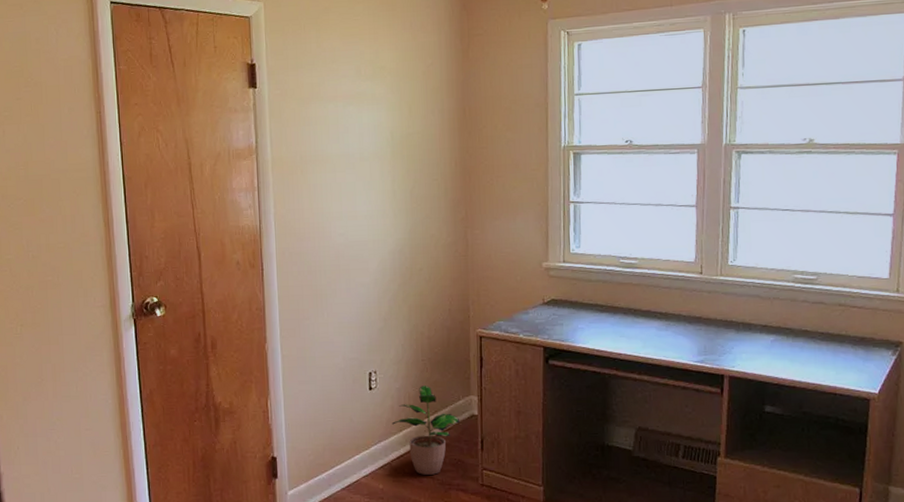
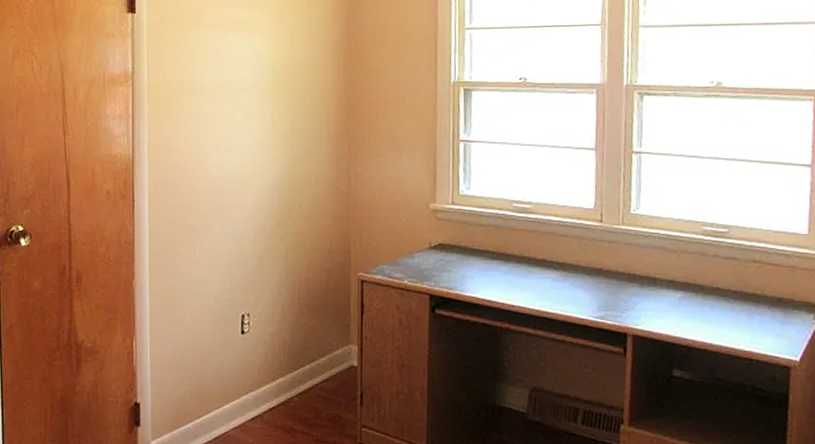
potted plant: present [391,385,460,475] -> none [264,332,339,430]

